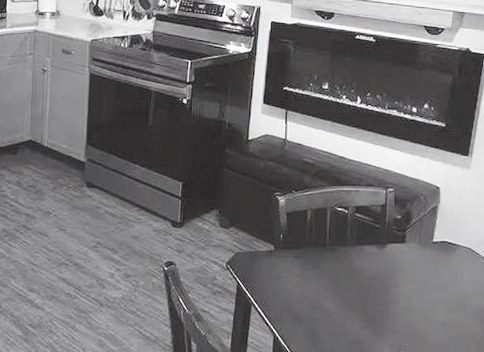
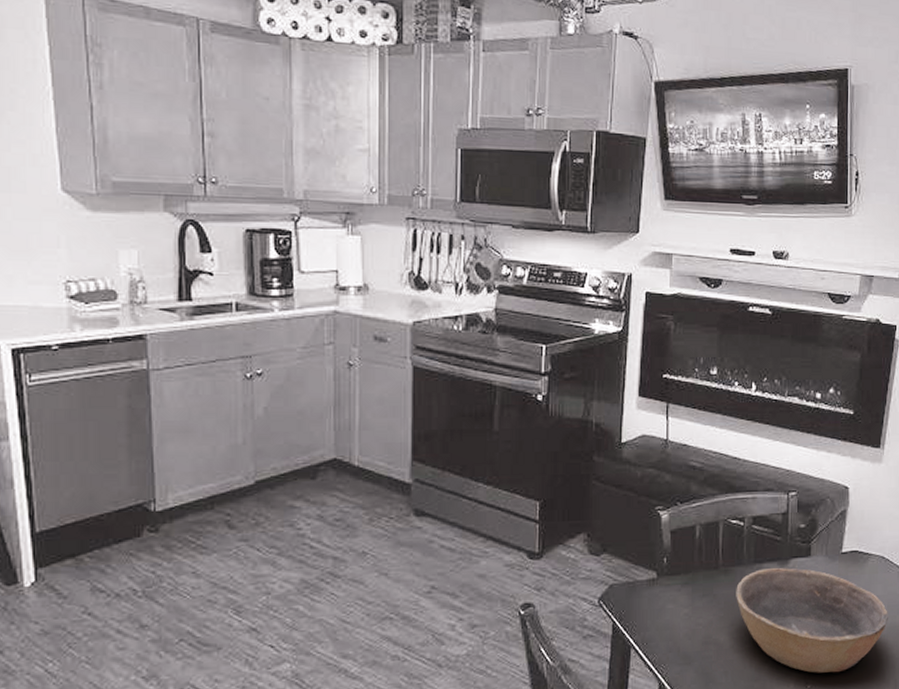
bowl: none [340,249,475,344] -> present [736,567,889,673]

